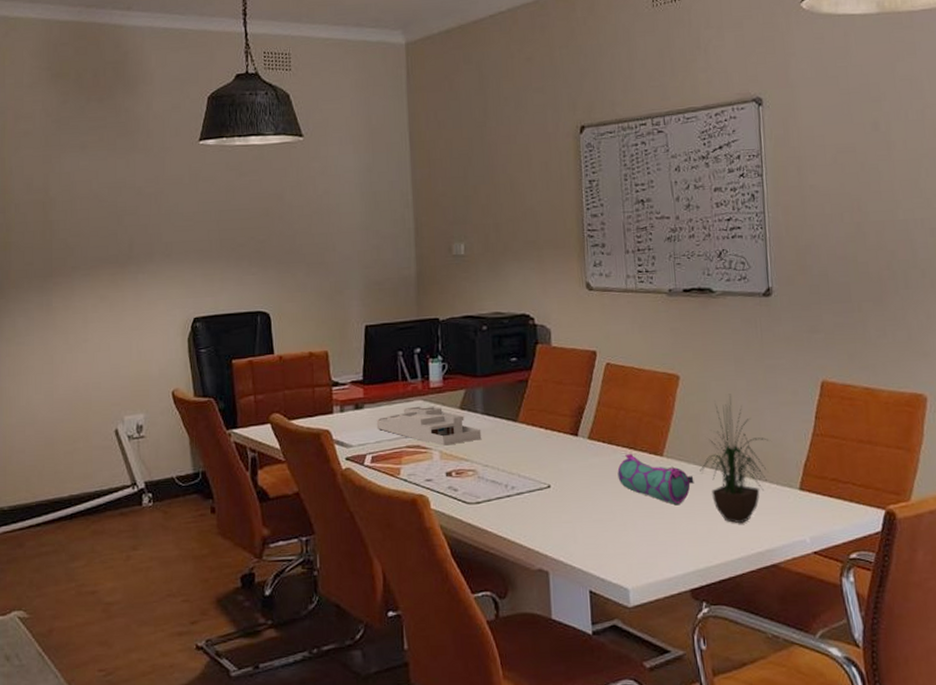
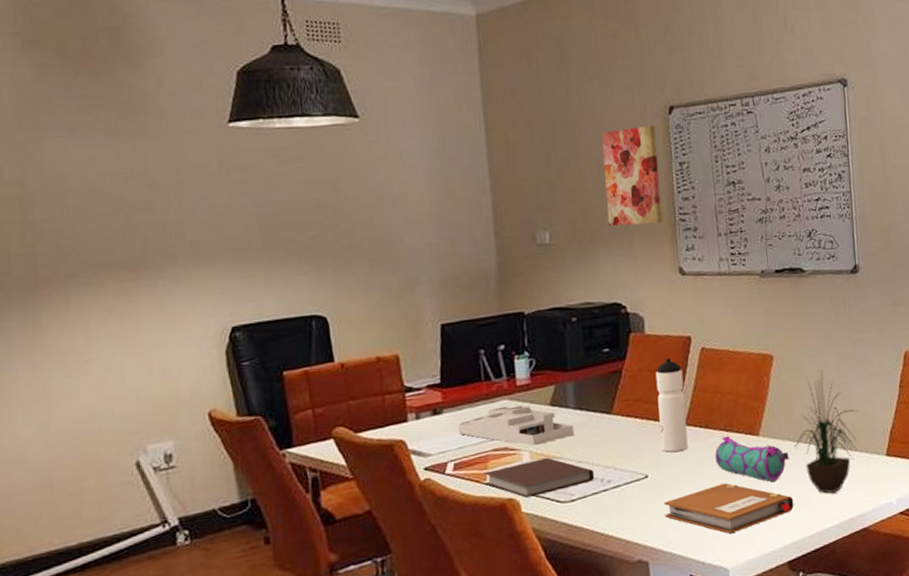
notebook: none [397,459,500,495] -> present [483,458,595,498]
wall art: none [515,143,571,241] -> present [601,125,663,226]
water bottle: none [560,370,591,464] -> present [655,357,688,453]
notebook: none [565,501,699,554] -> present [664,483,794,534]

